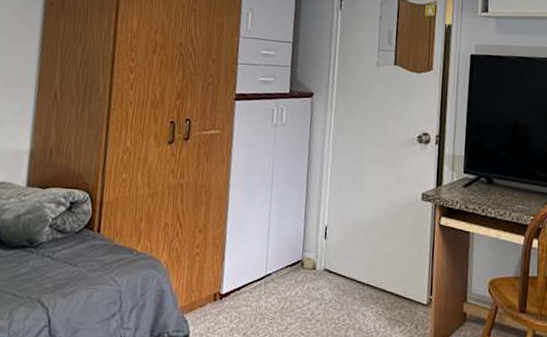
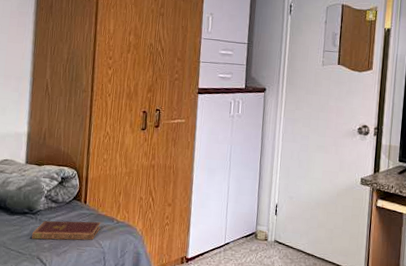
notebook: none [31,254,117,278] -> present [32,220,101,240]

